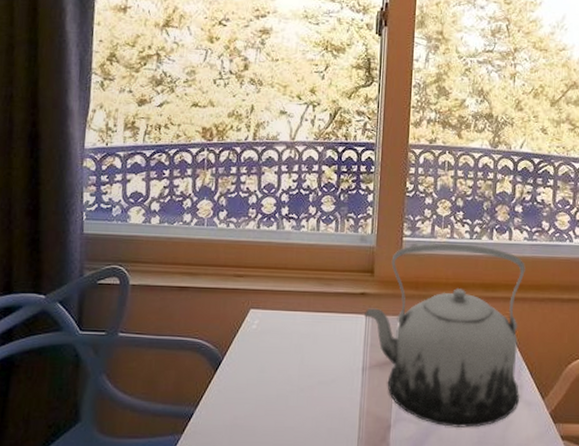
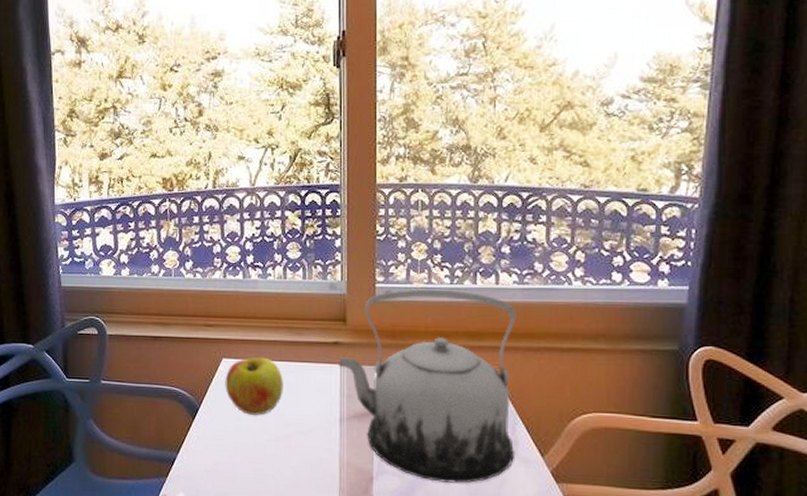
apple: none [251,307,310,366] -> present [225,356,283,415]

